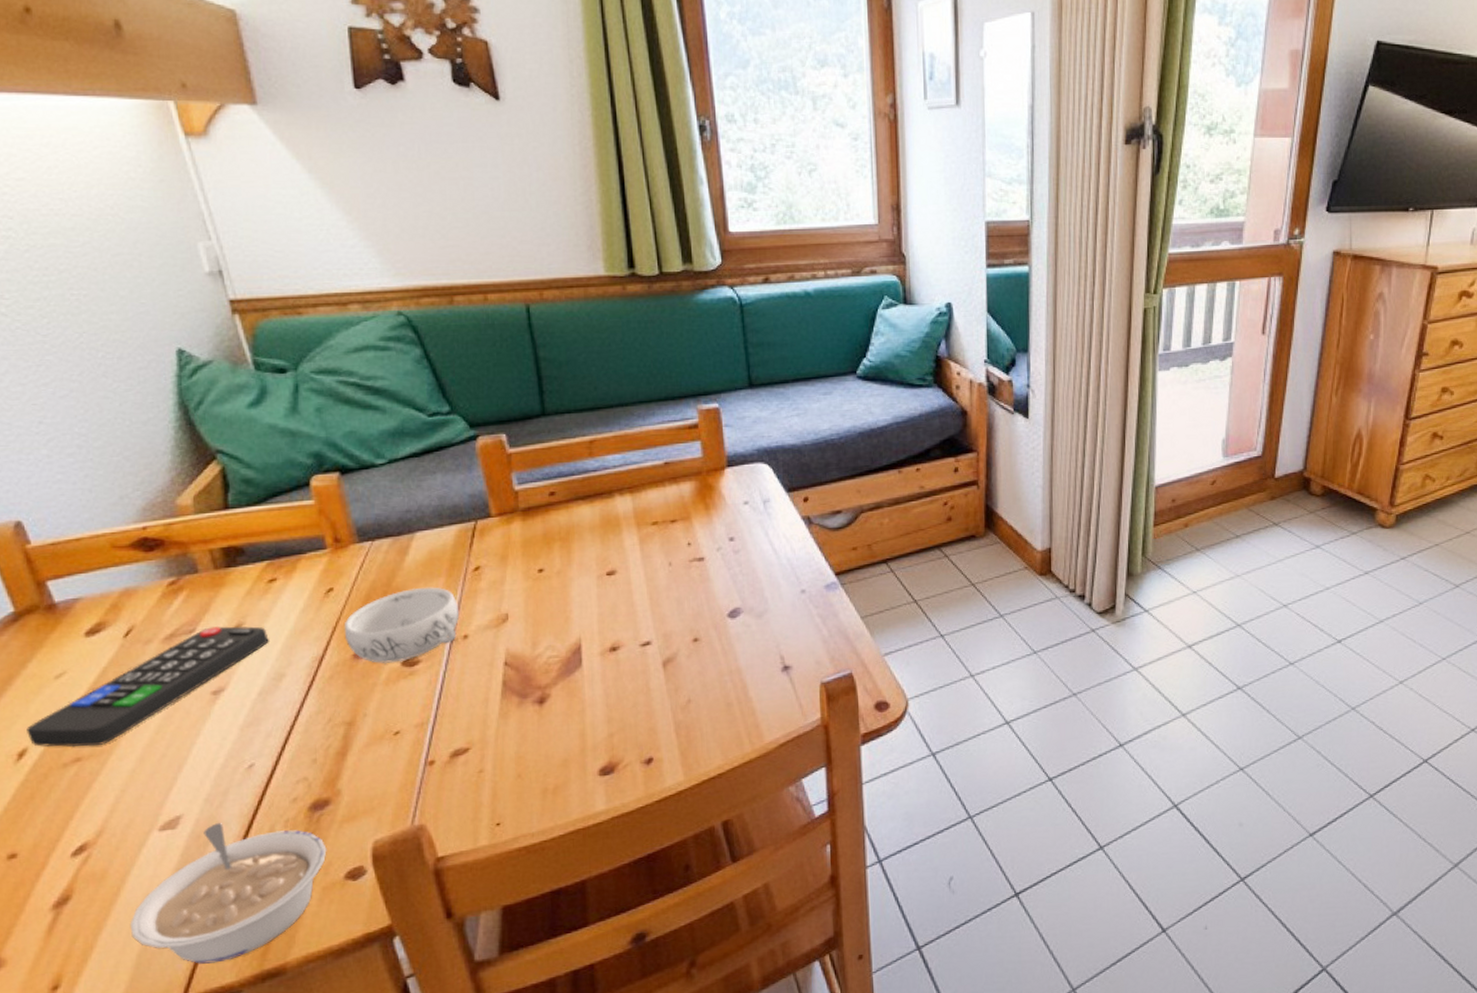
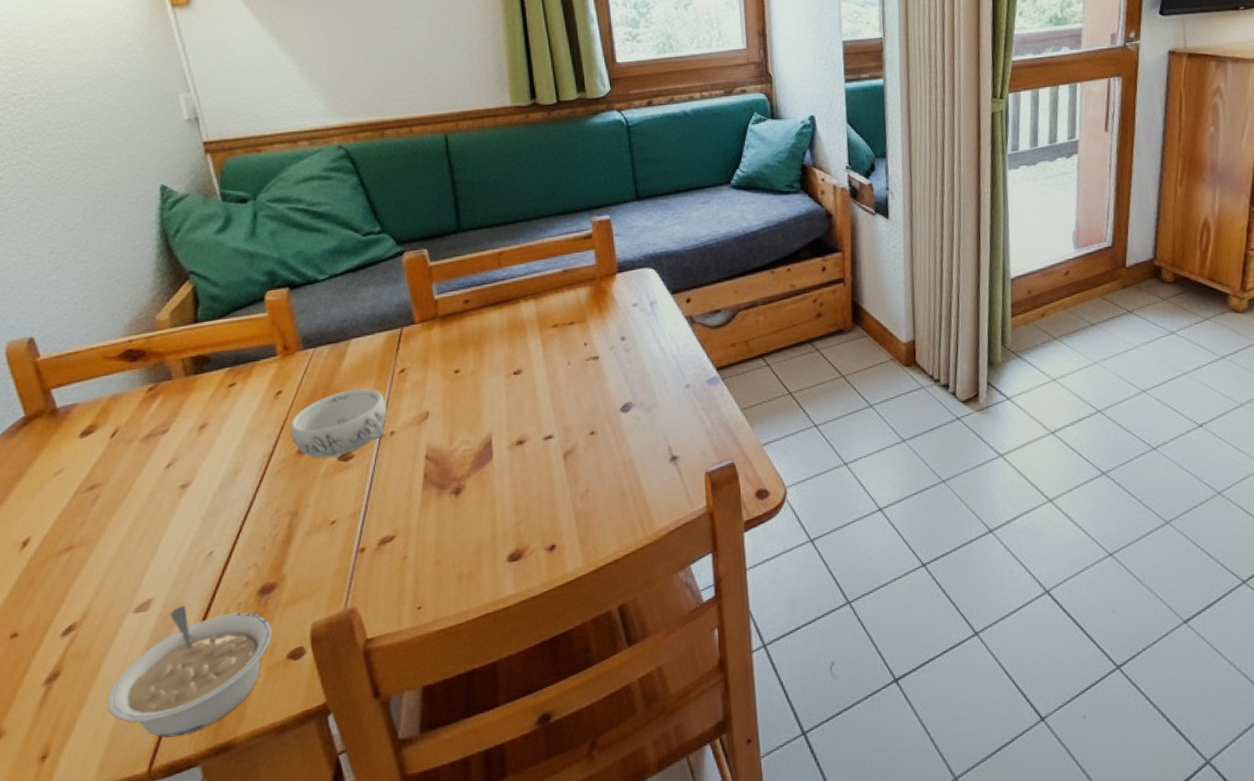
remote control: present [27,626,269,748] -> none [30,426,228,537]

